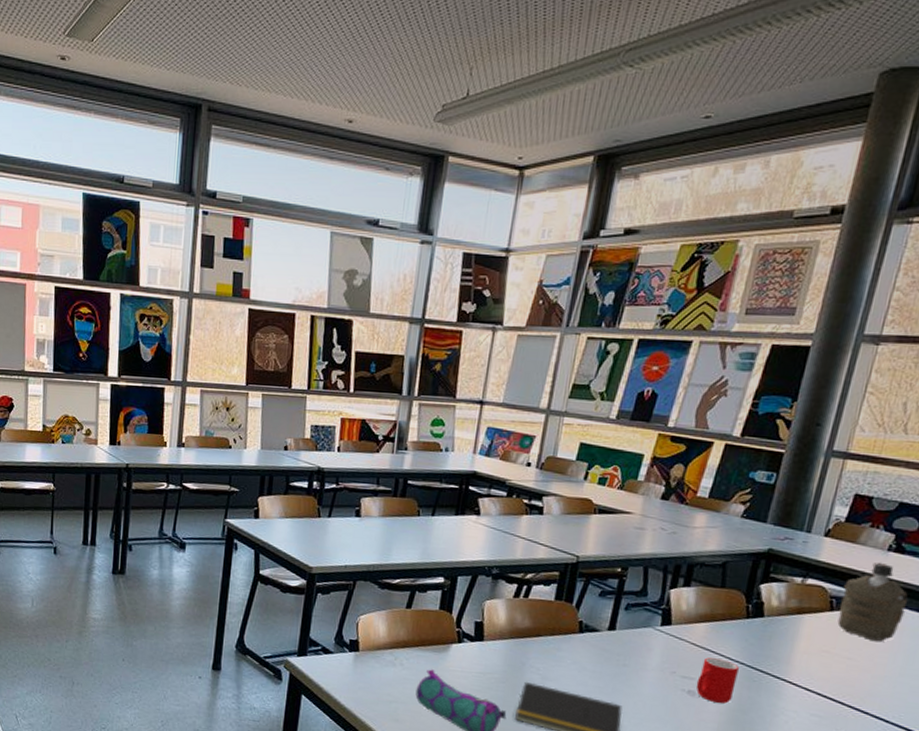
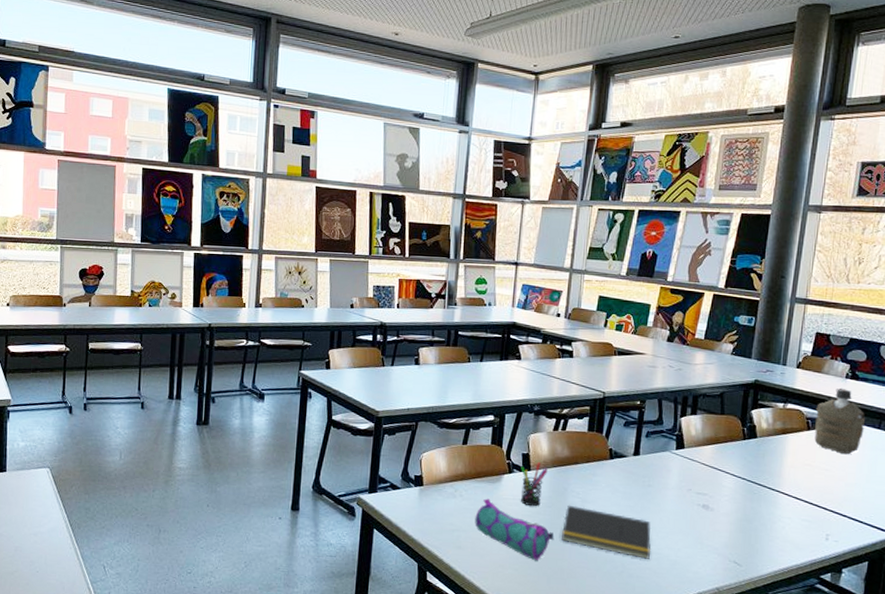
pen holder: none [469,632,504,681] -> present [520,462,548,507]
cup: present [696,657,739,704] -> none [708,475,741,515]

